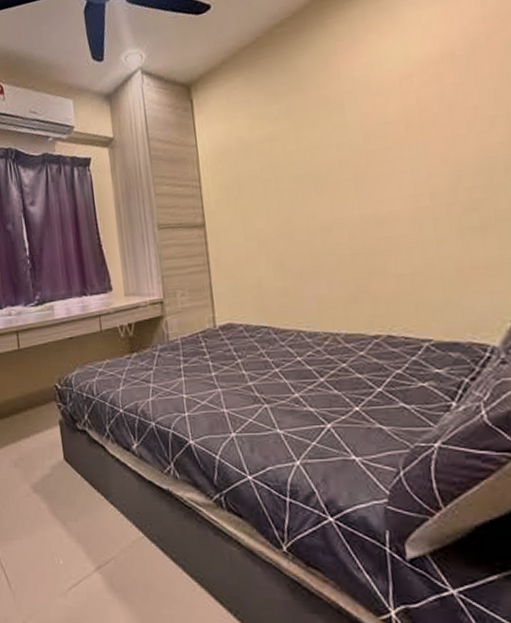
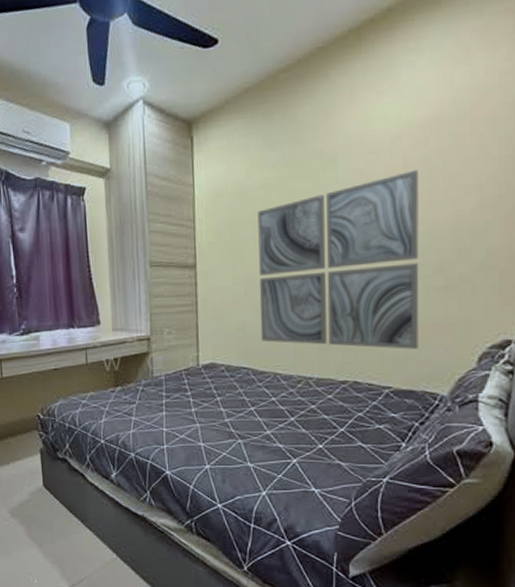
wall art: none [264,106,458,298] -> present [257,169,419,349]

